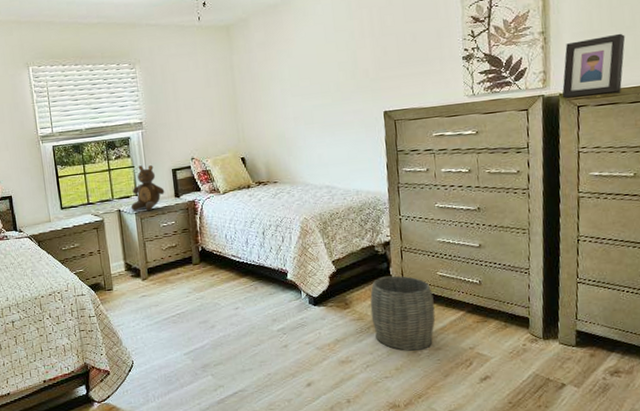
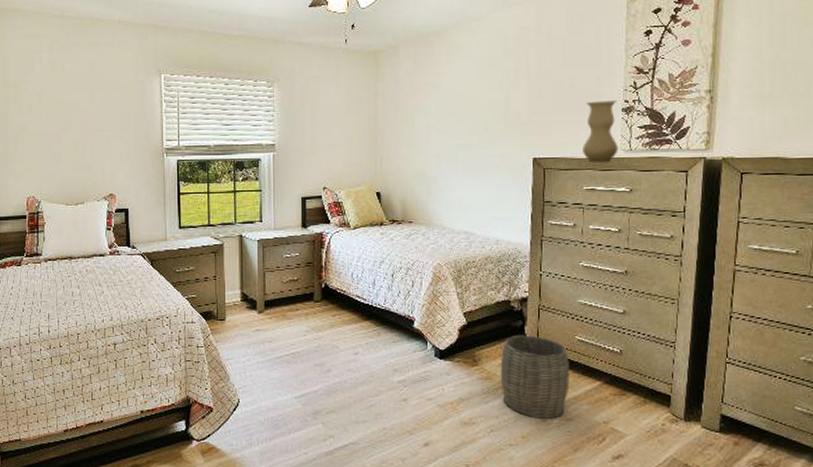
teddy bear: present [131,164,165,212] -> none [253,190,292,240]
vase: none [428,50,463,111] -> present [583,100,619,163]
picture frame: present [562,33,626,99] -> none [725,100,798,164]

